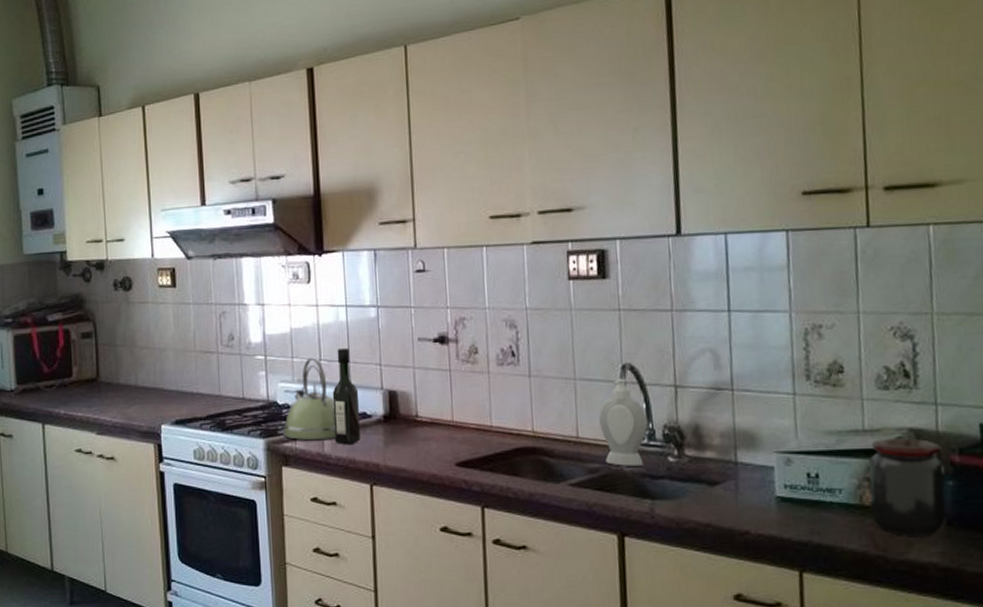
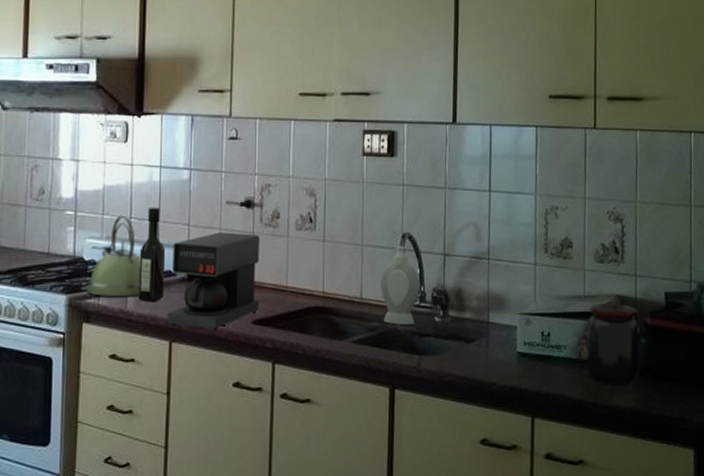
coffee maker: none [365,370,463,474] -> present [167,232,261,331]

